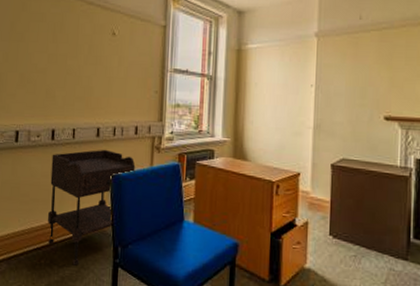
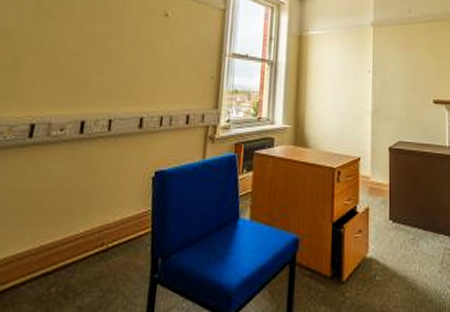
side table: present [47,149,136,266] -> none [63,142,185,289]

